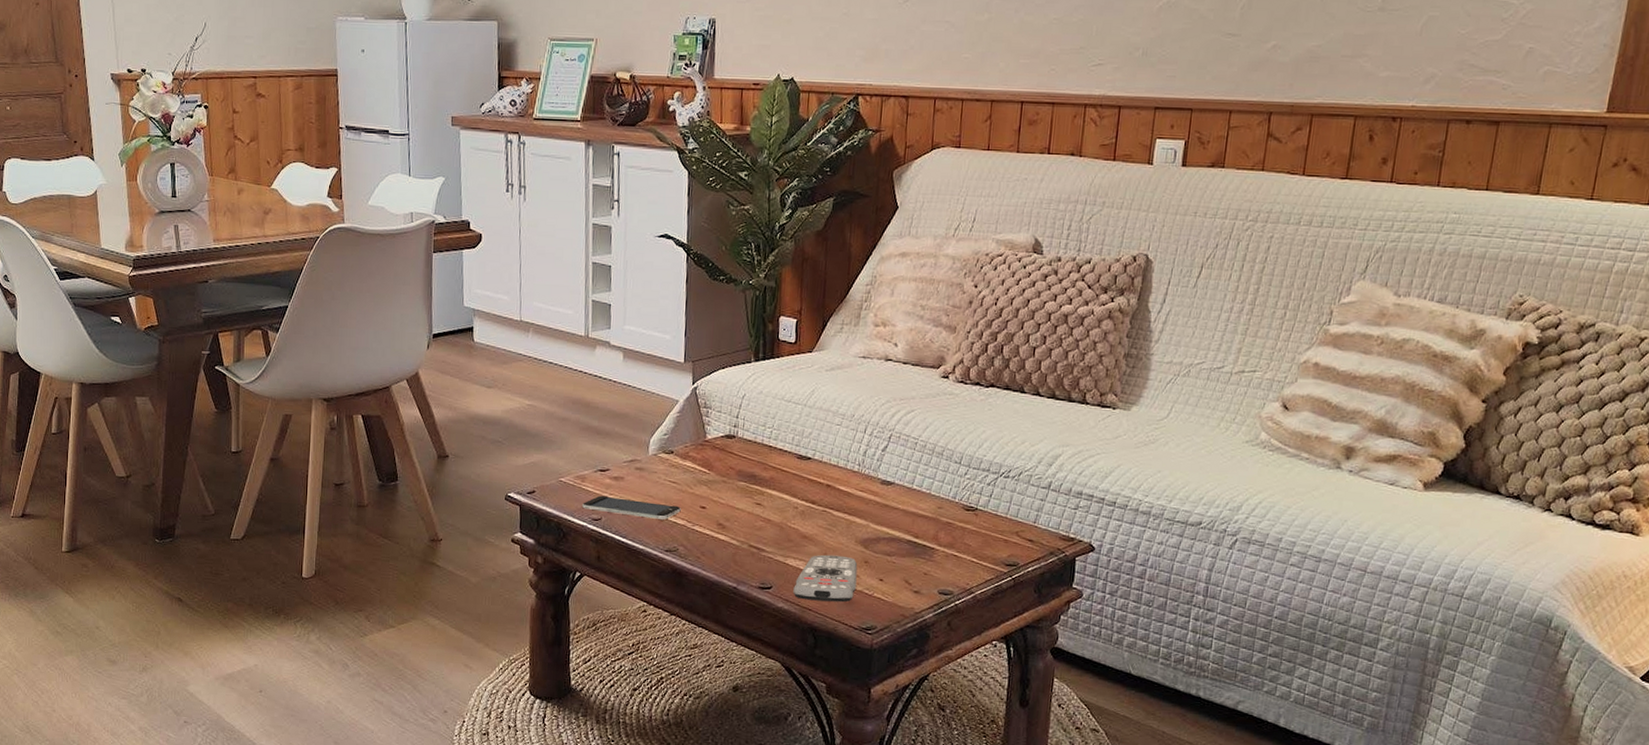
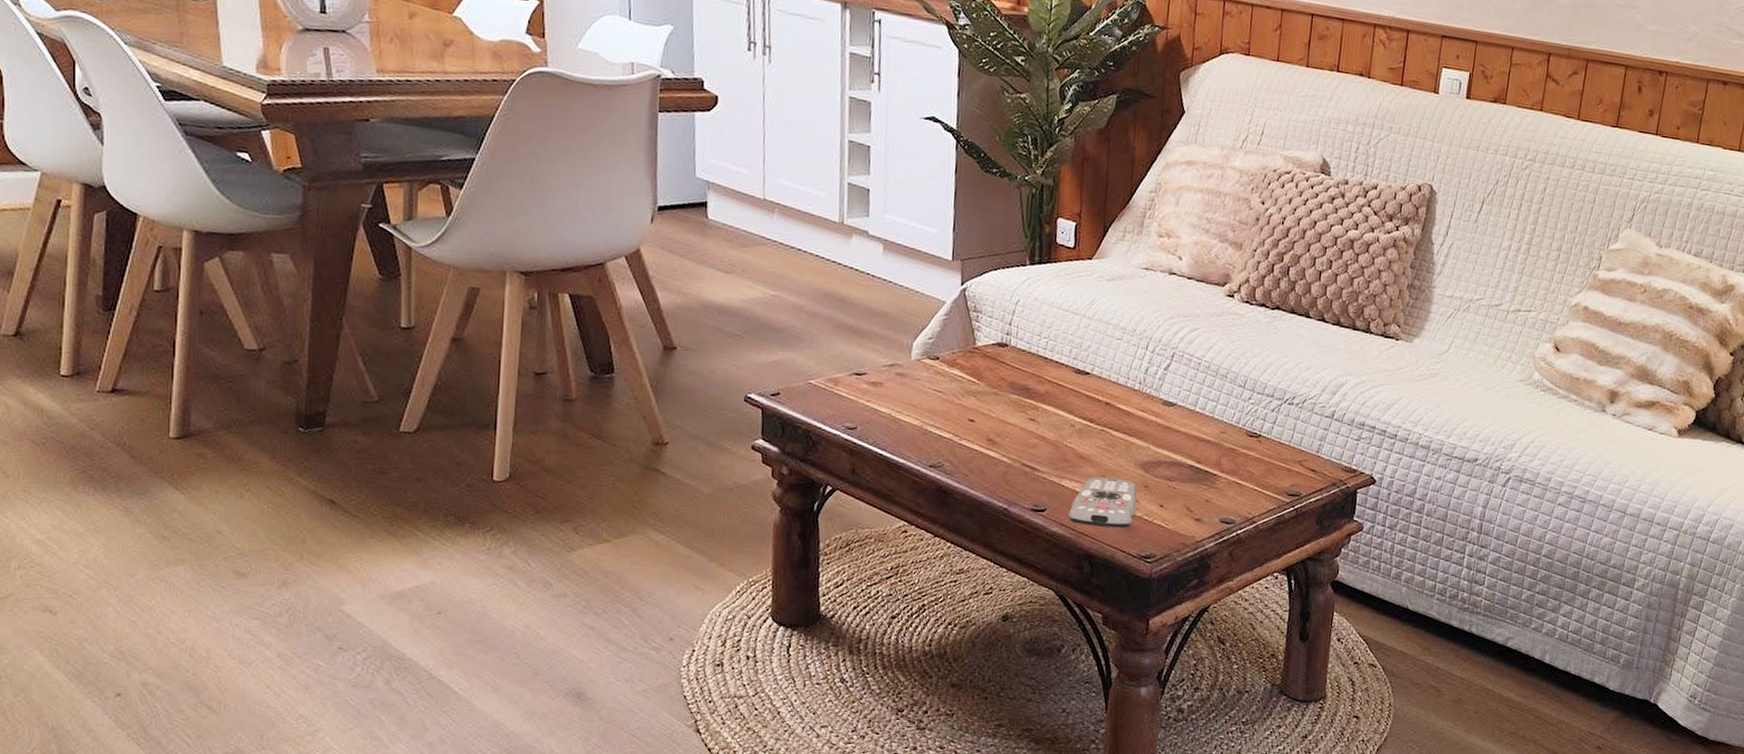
smartphone: present [581,495,681,520] -> none [834,401,947,432]

